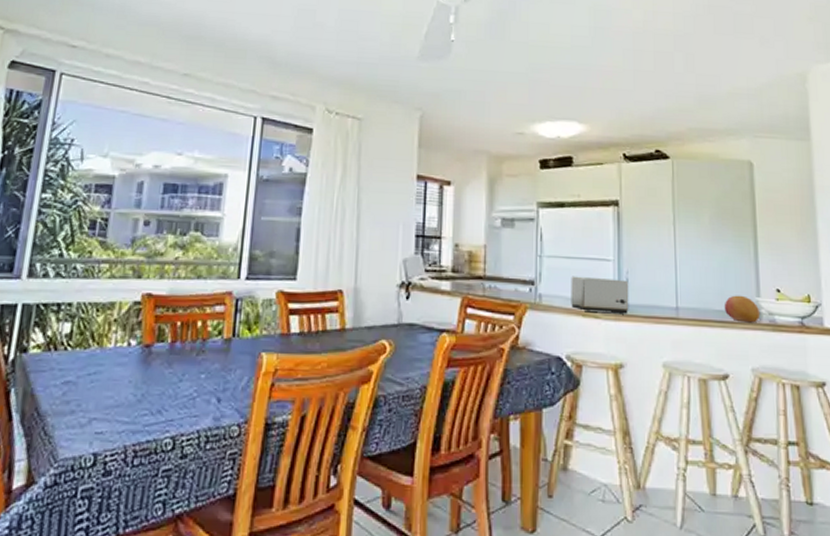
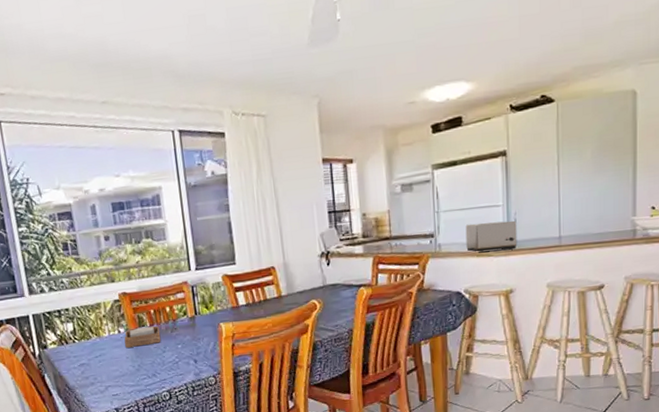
napkin holder: none [132,342,183,369] -> present [124,326,161,348]
fruit: present [724,295,761,323] -> none [602,217,635,240]

